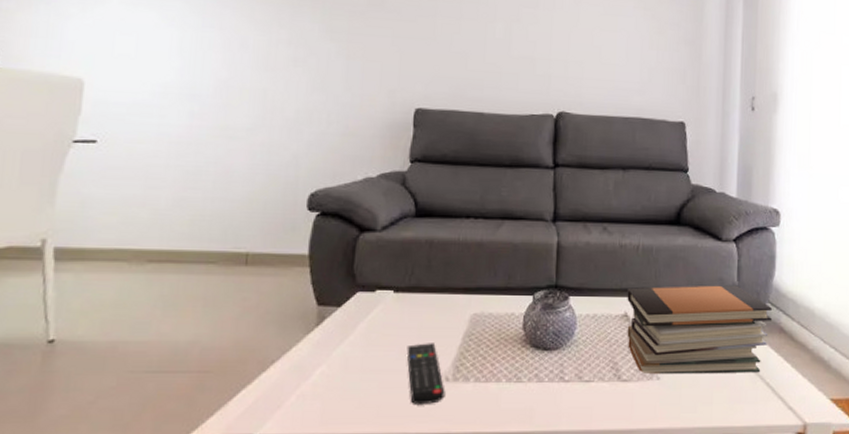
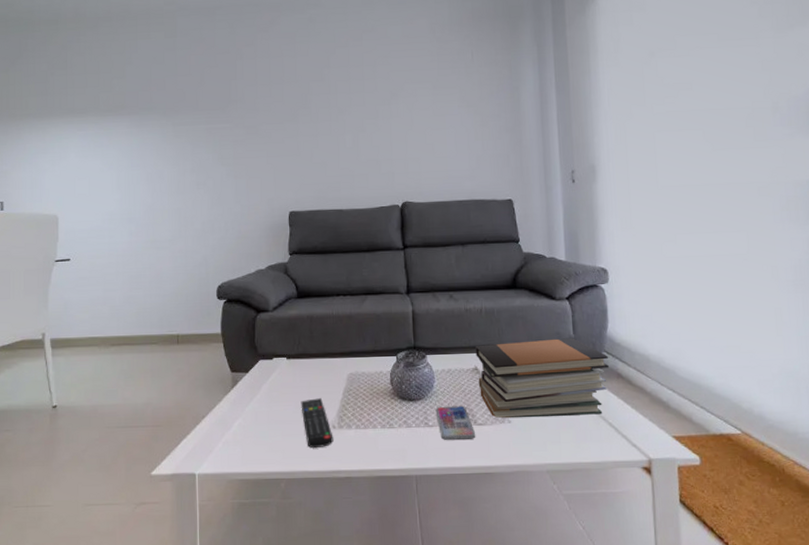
smartphone: none [574,358,619,398] -> present [435,405,476,440]

